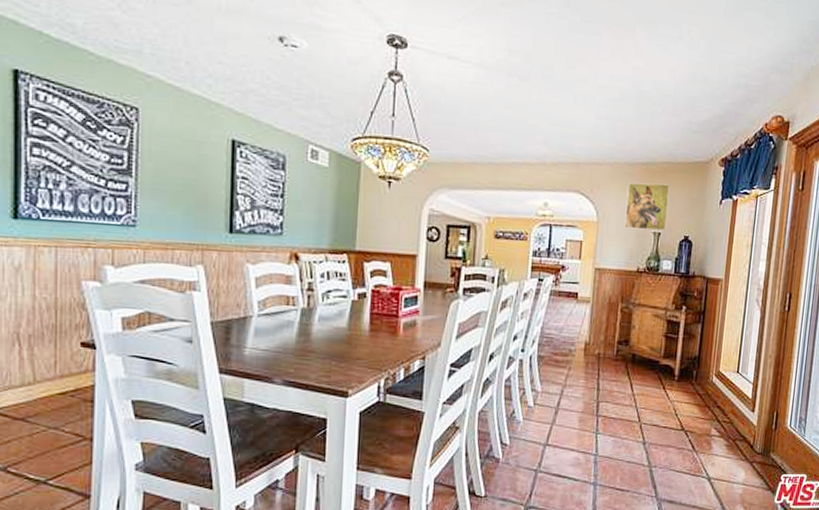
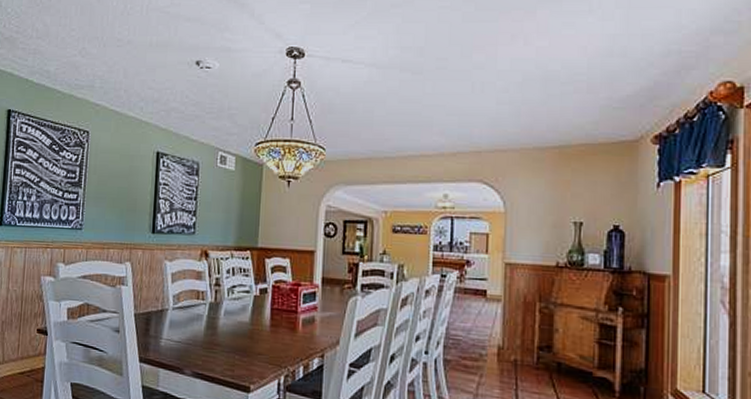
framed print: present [624,182,670,231] -> none [537,167,591,221]

